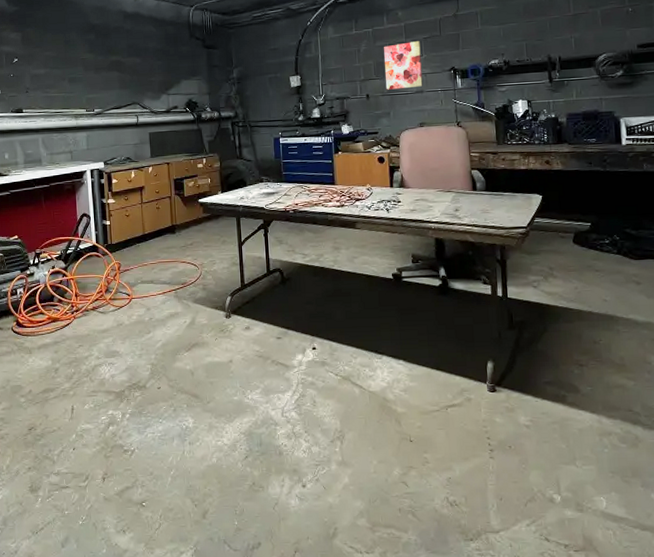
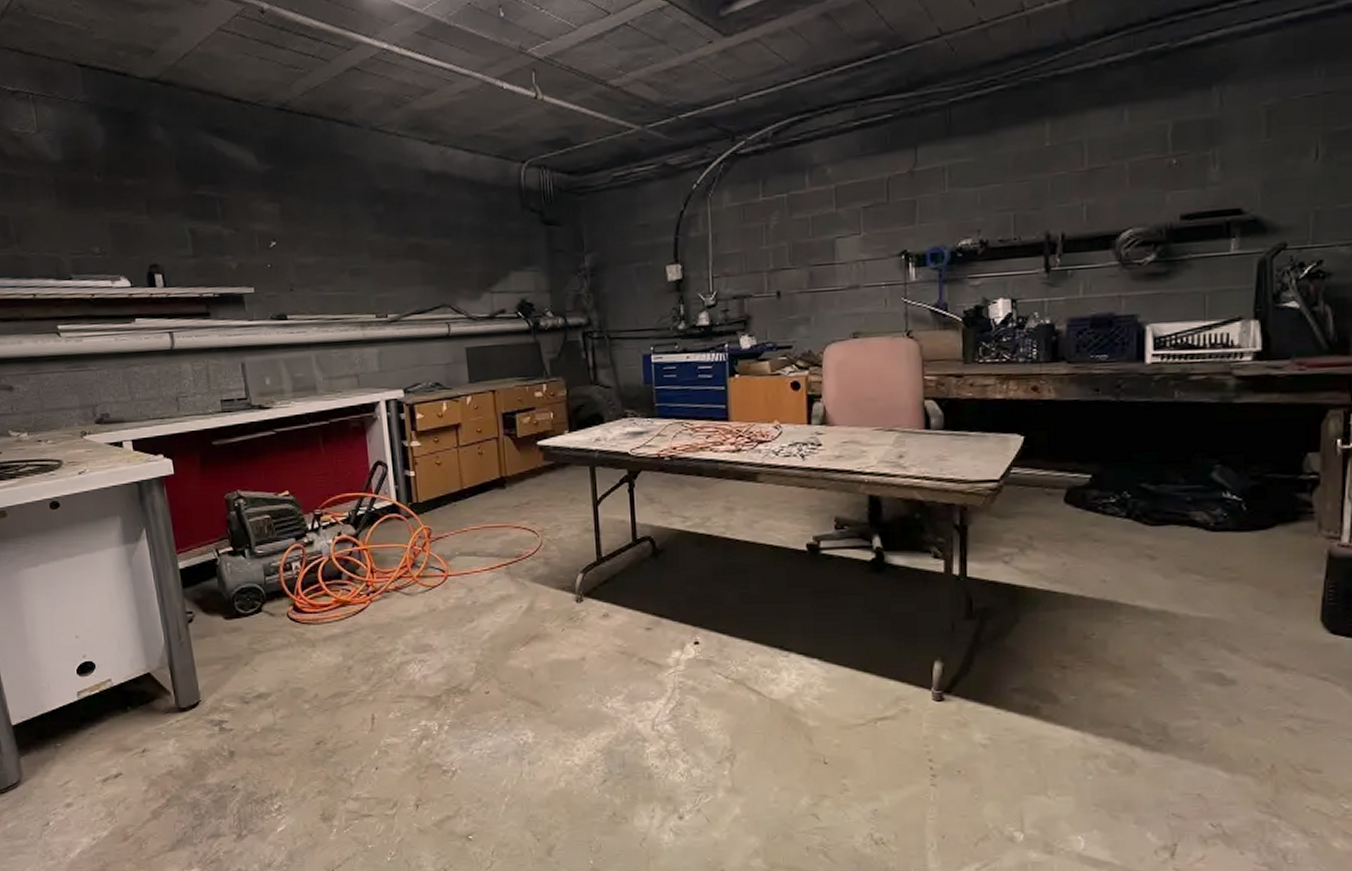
wall art: present [384,41,423,90] -> none [804,212,859,285]

